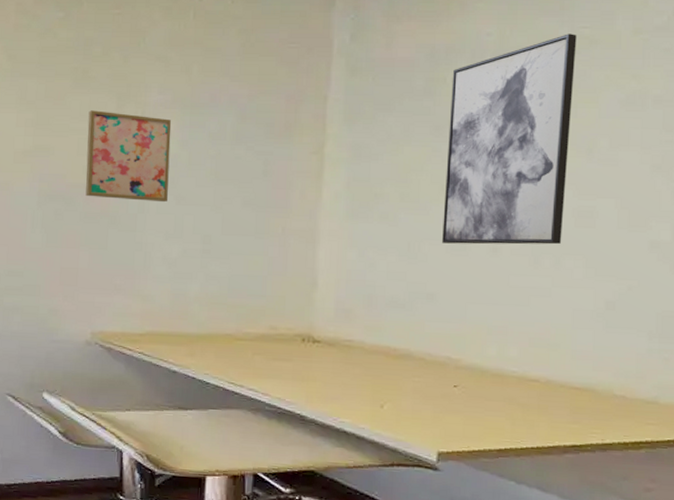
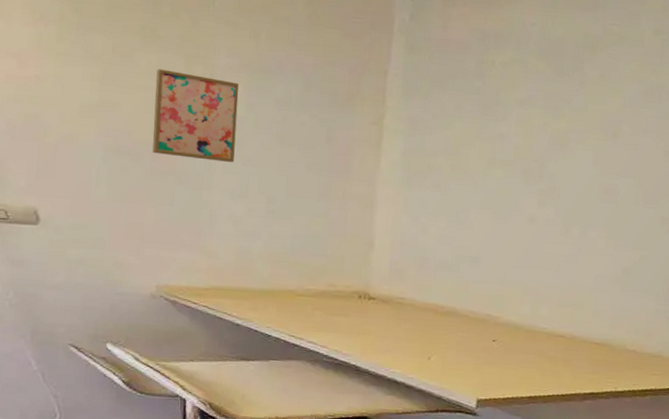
wall art: present [442,34,577,245] -> none [487,29,608,217]

